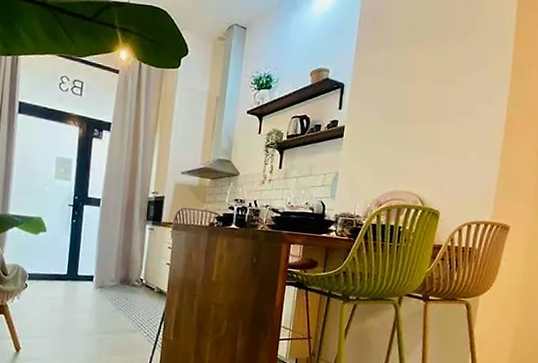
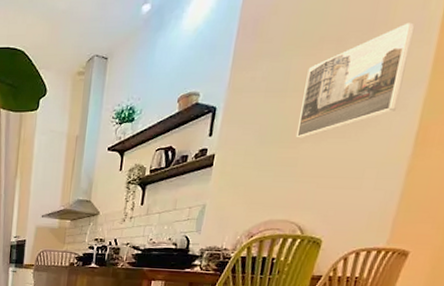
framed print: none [411,32,496,119] -> present [295,22,416,138]

